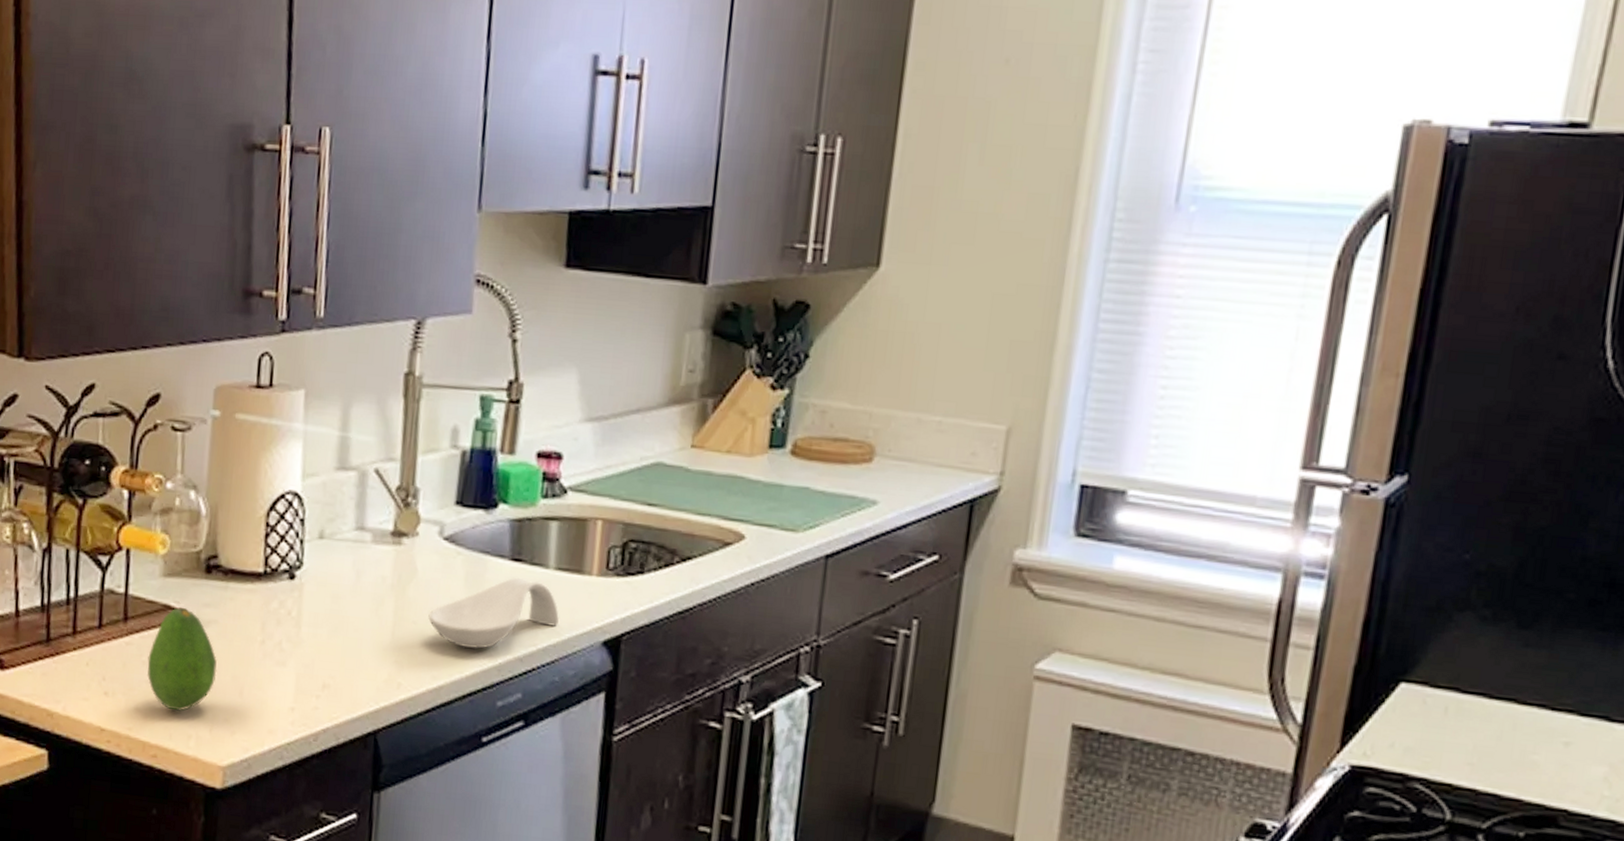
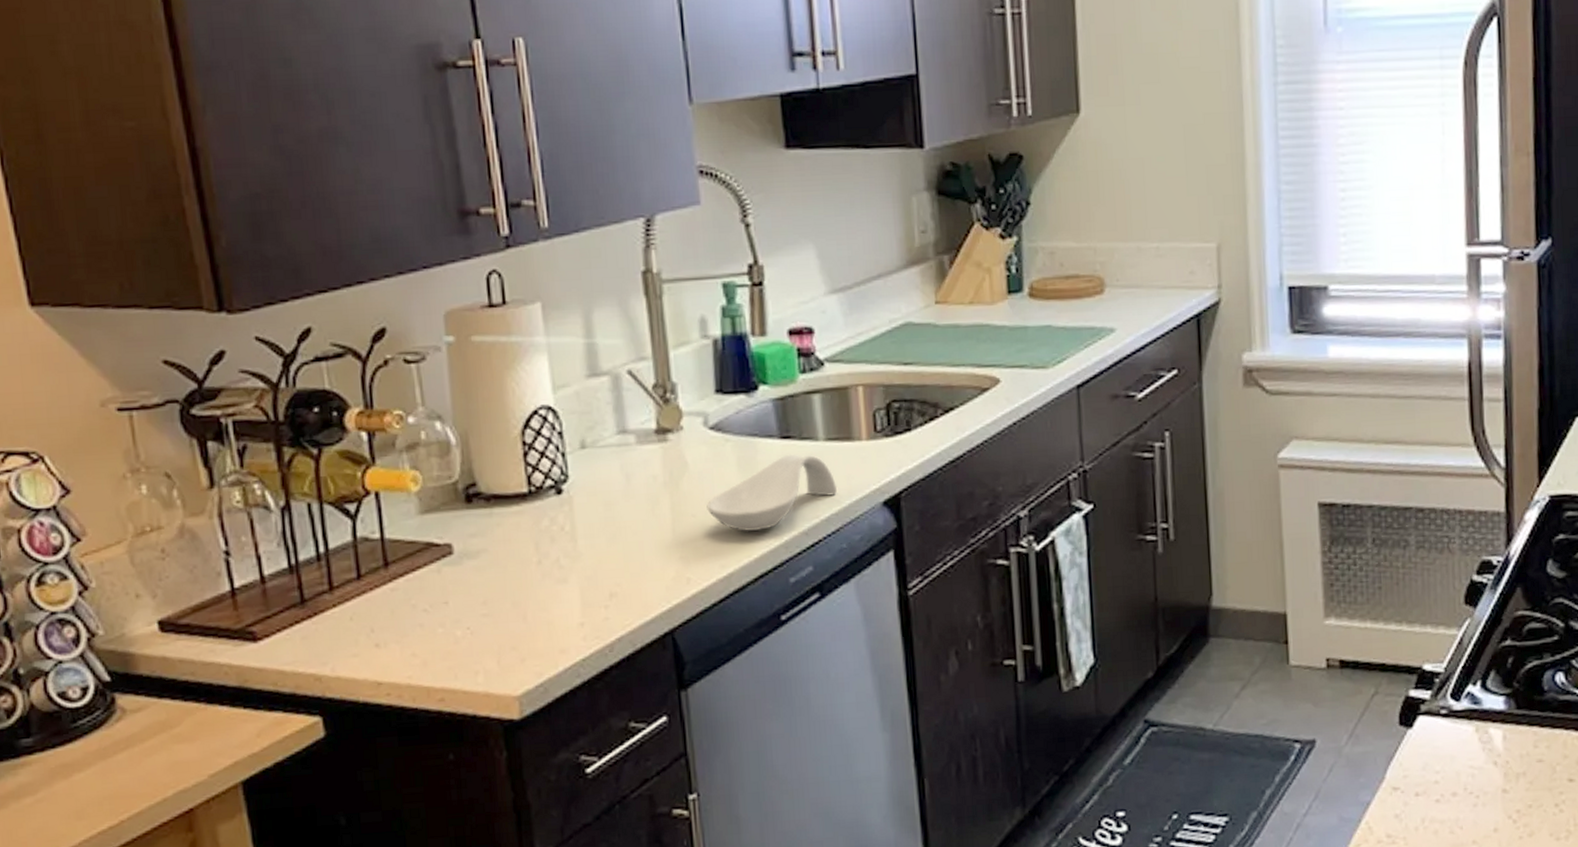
fruit: present [146,608,217,711] -> none [417,543,496,649]

